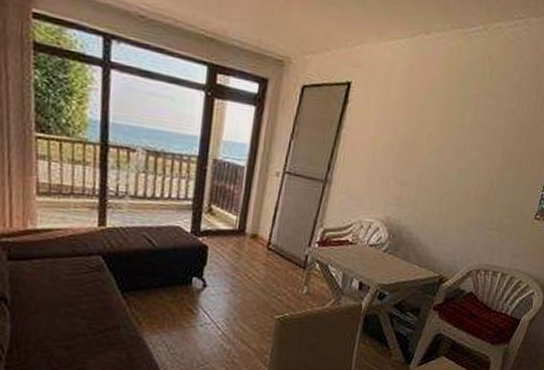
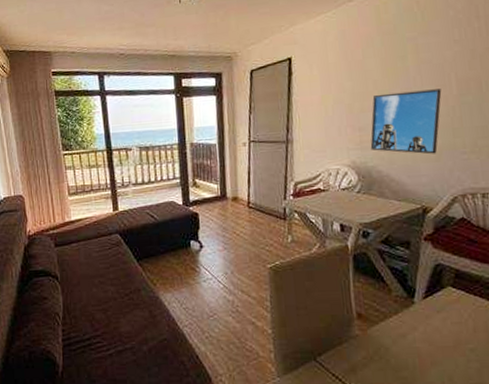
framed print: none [407,148,487,225] -> present [370,89,442,155]

